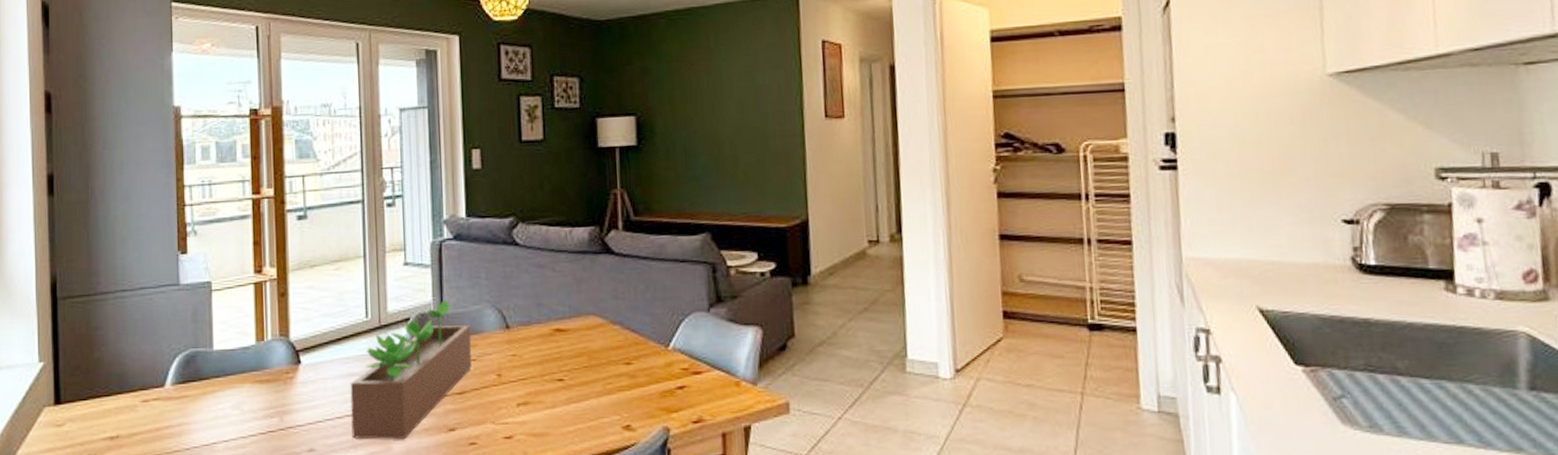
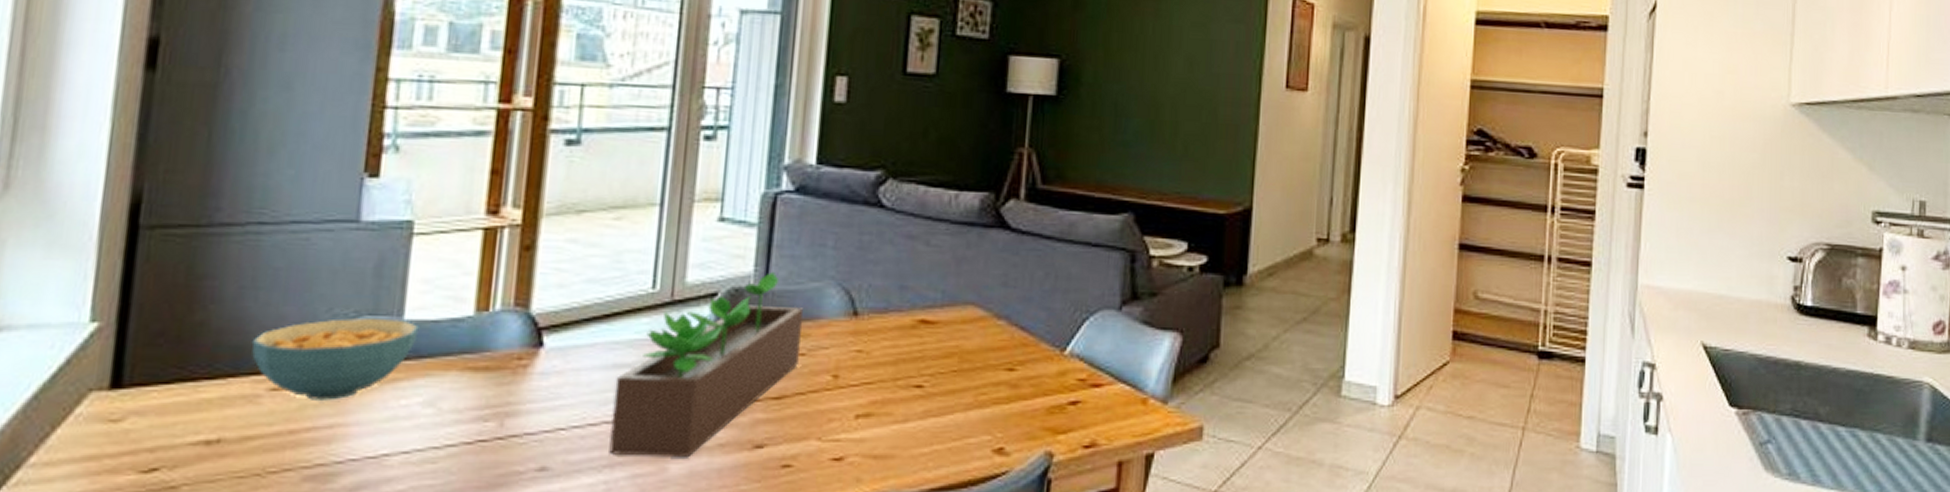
cereal bowl: none [128,349,223,408] -> present [251,317,419,400]

